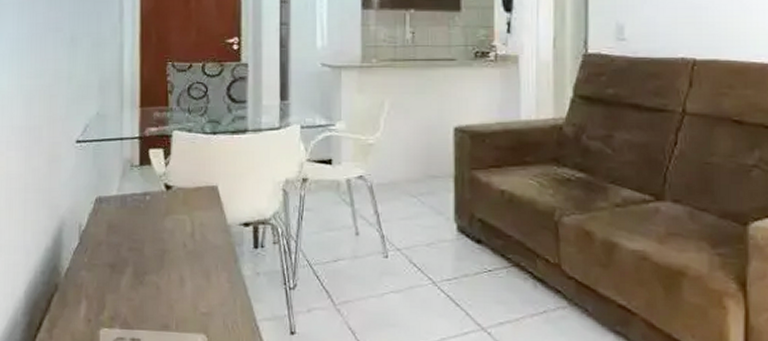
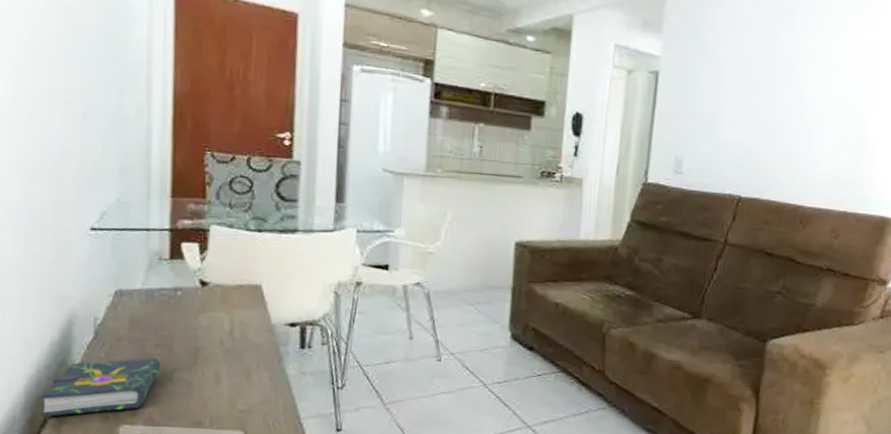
book: none [37,262,133,322] -> present [41,358,161,418]

